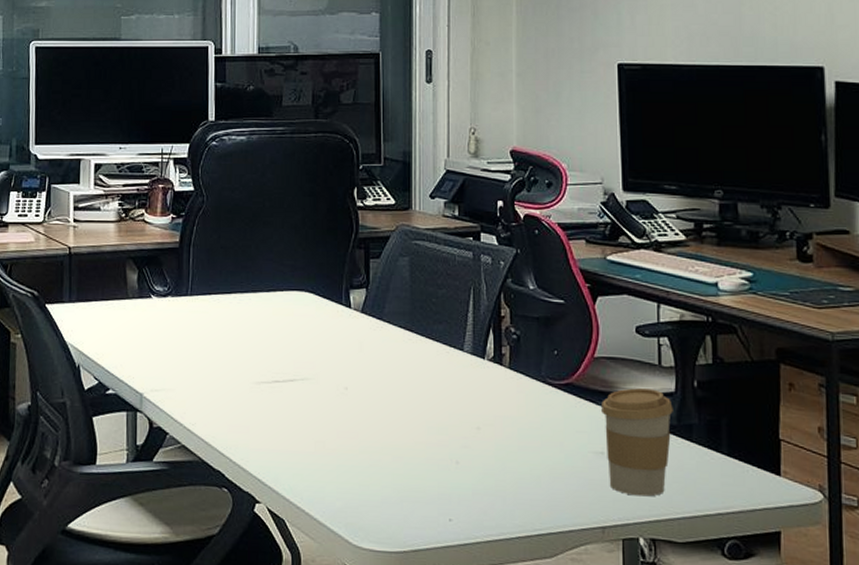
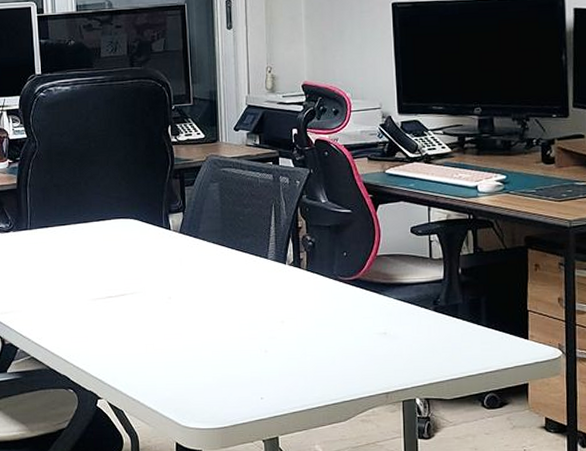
coffee cup: present [600,388,673,497] -> none [383,278,442,366]

